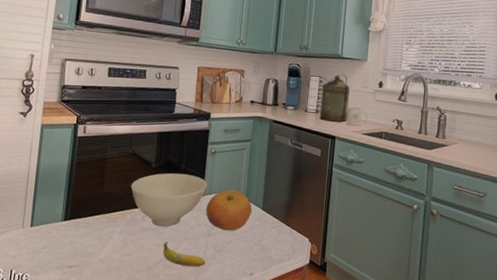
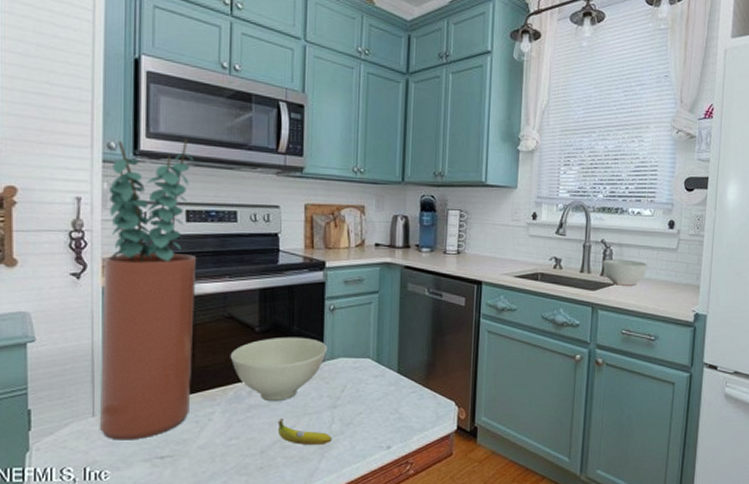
vase: none [26,13,119,250] -> present [99,139,197,440]
fruit: present [206,189,252,231] -> none [328,351,385,401]
canister: present [319,74,350,123] -> none [461,205,497,264]
mug: present [346,107,368,126] -> none [494,245,520,267]
bowl: none [438,123,477,148] -> present [603,259,648,286]

